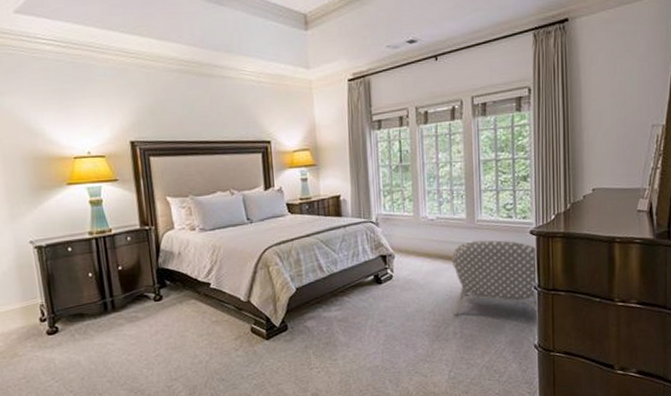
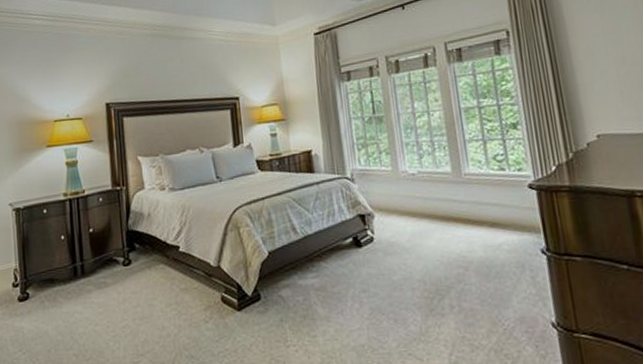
armchair: present [452,240,538,315] -> none [439,196,550,285]

